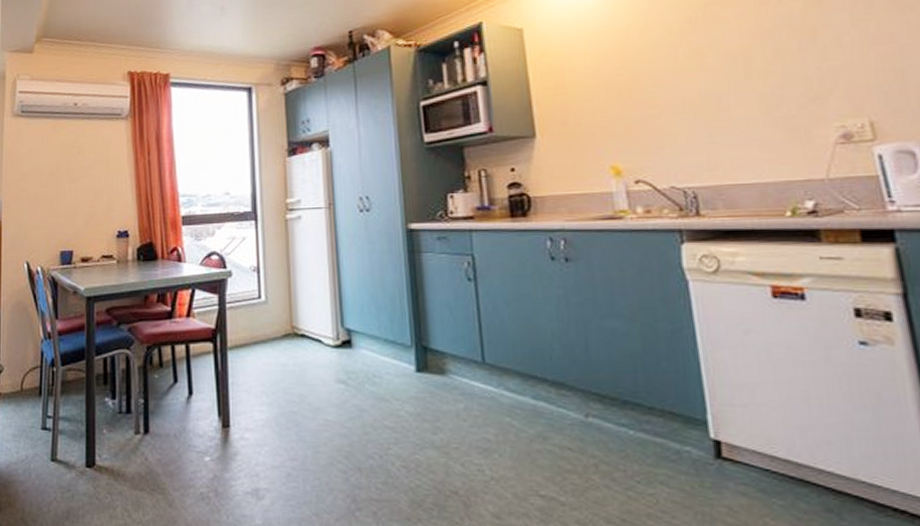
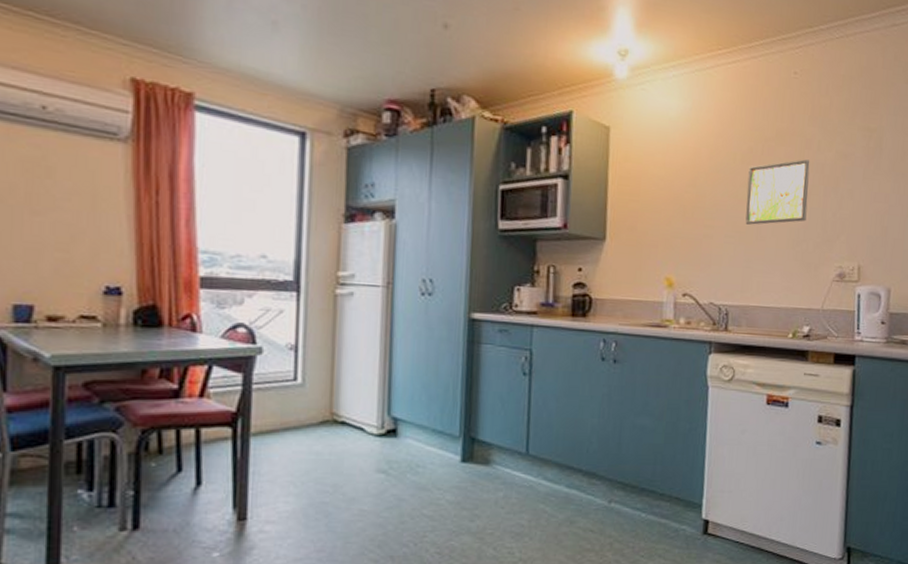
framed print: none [691,15,780,97] -> present [745,159,810,225]

